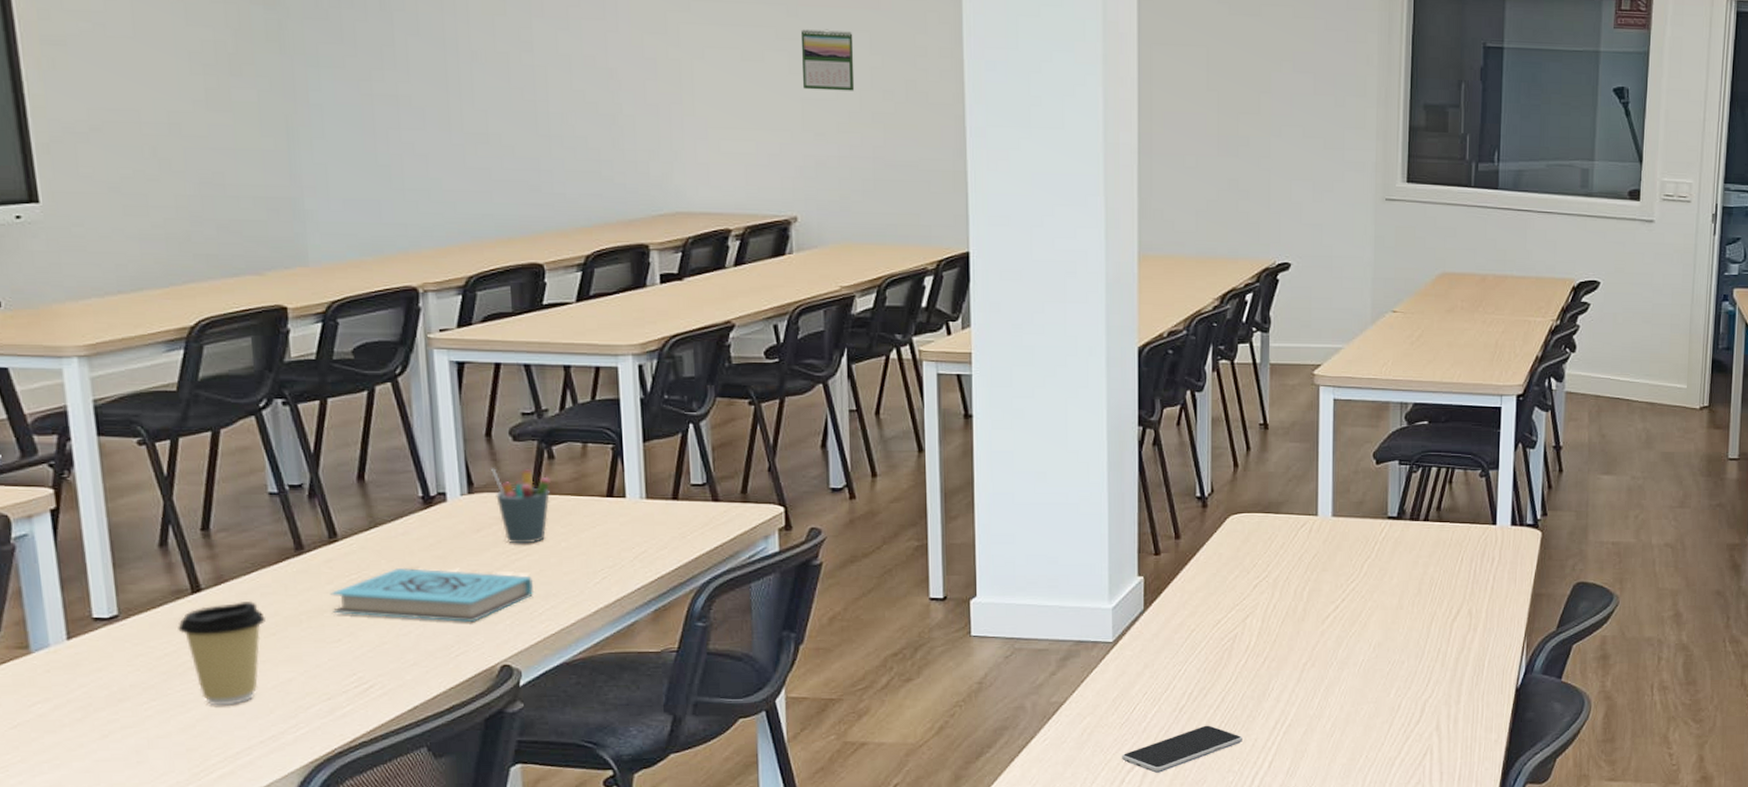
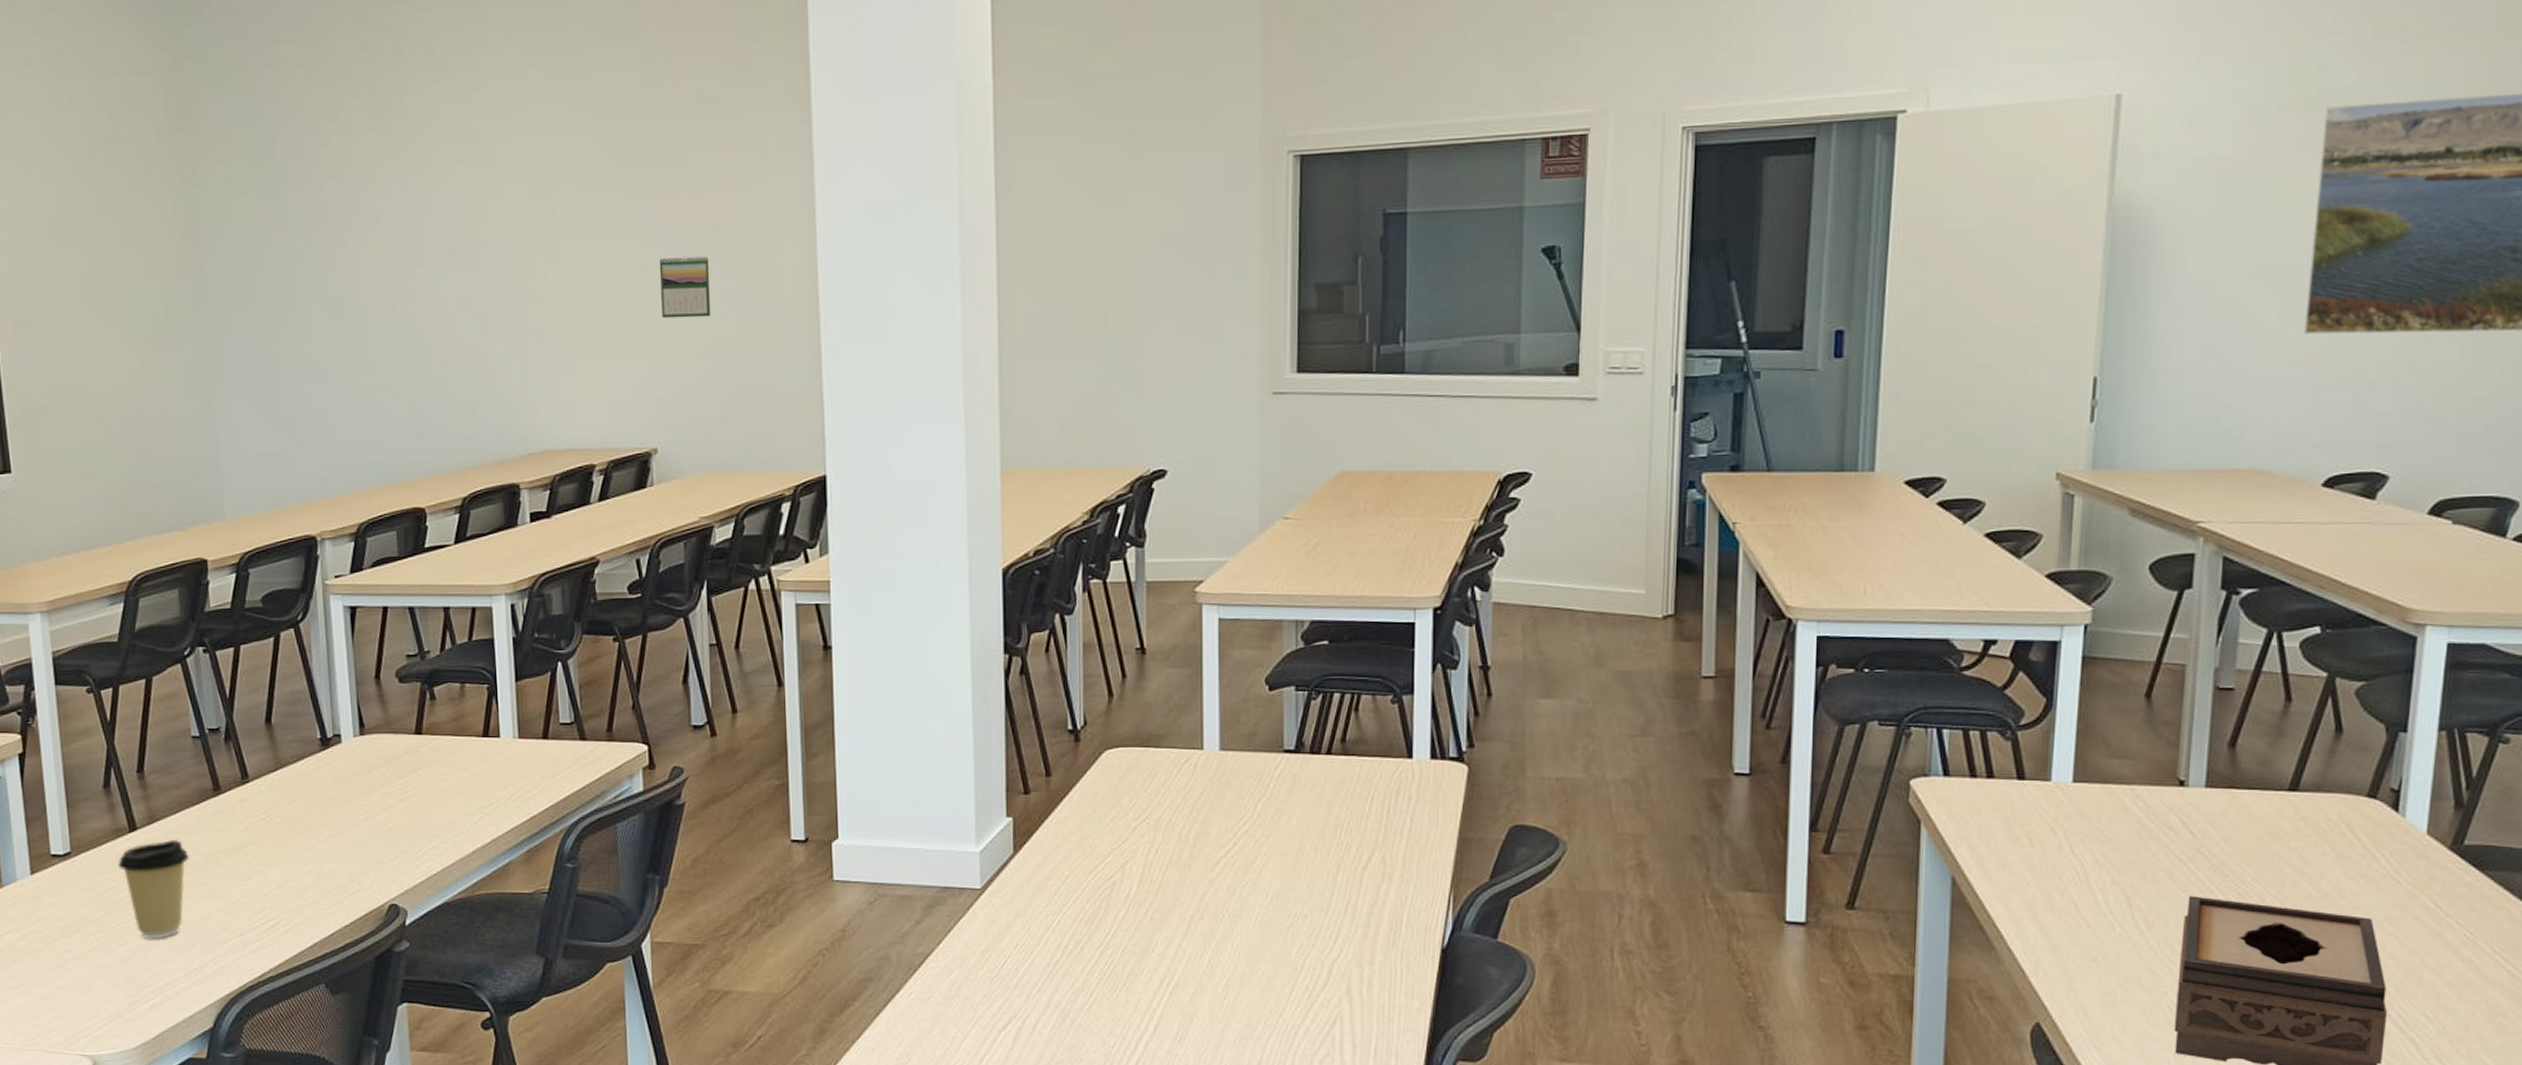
book: present [330,567,535,622] -> none [242,807,419,861]
pen holder: present [491,468,551,544] -> none [380,709,432,784]
smartphone: present [1122,725,1243,773] -> none [993,982,1124,1033]

